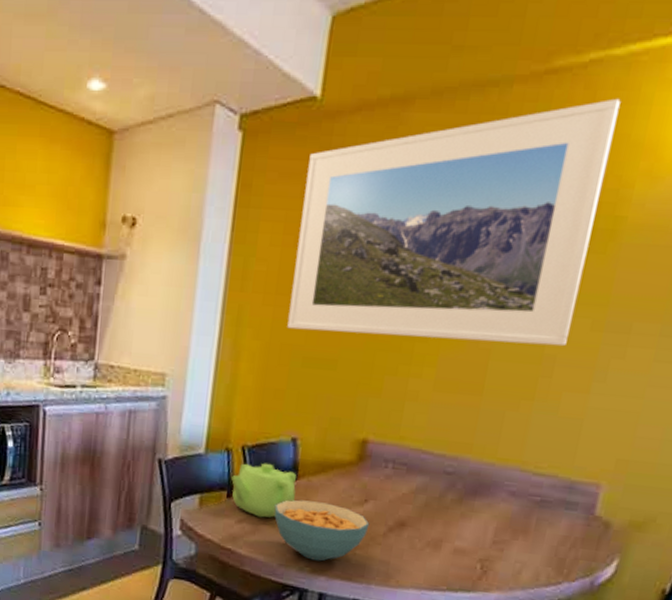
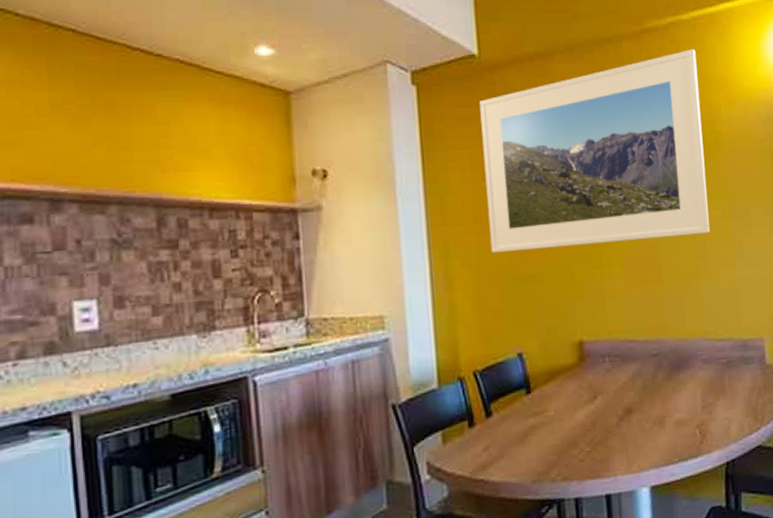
teapot: present [230,463,296,518] -> none [468,383,534,439]
cereal bowl: present [274,499,370,562] -> none [516,408,603,468]

